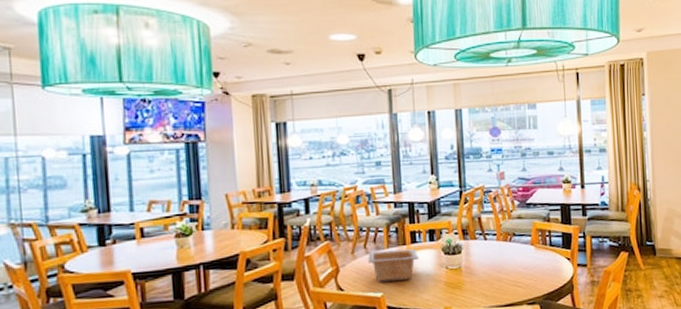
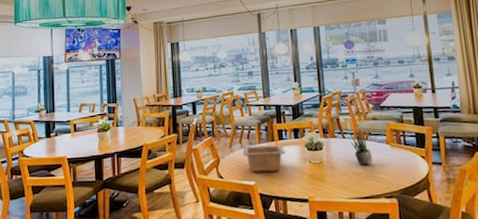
potted plant: none [491,228,515,270] -> present [349,128,372,165]

